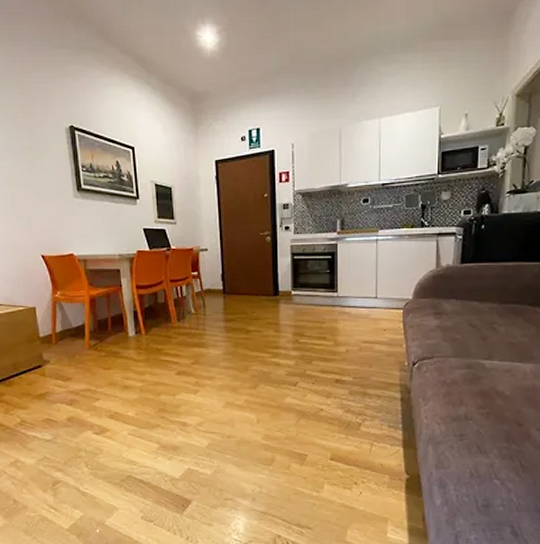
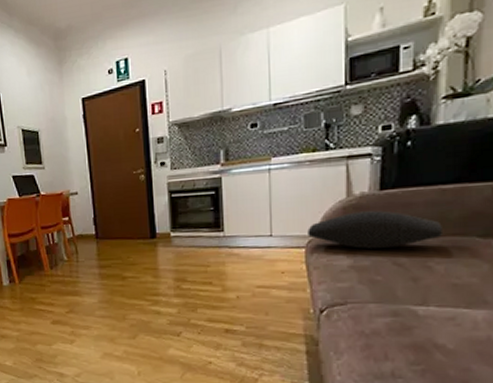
cushion: none [405,280,505,312] -> present [308,210,444,249]

